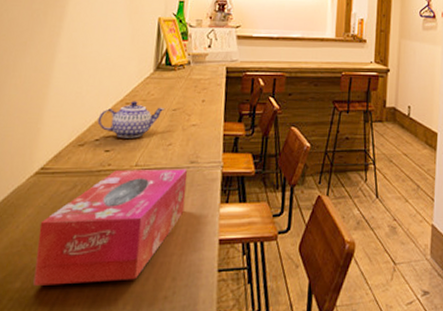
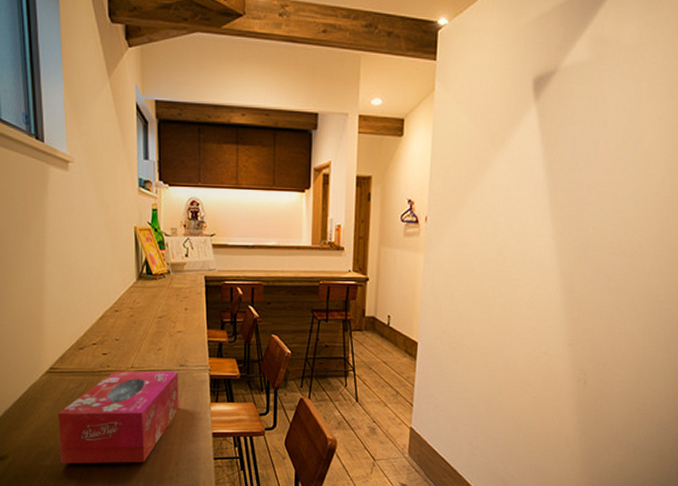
teapot: present [97,101,165,138] -> none [92,309,151,343]

